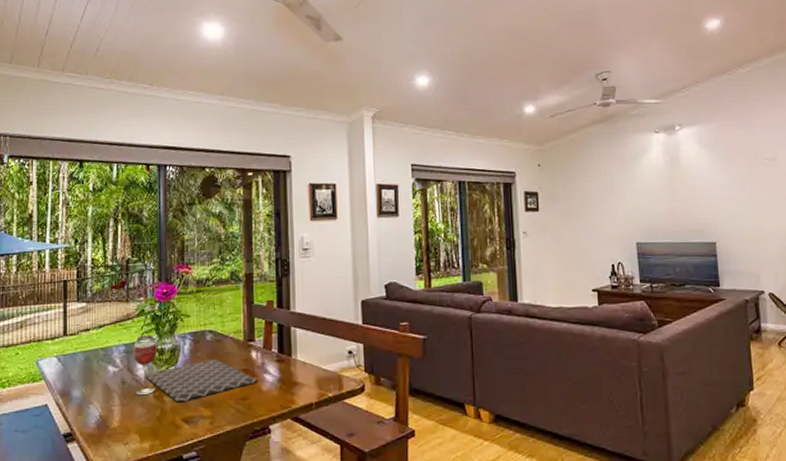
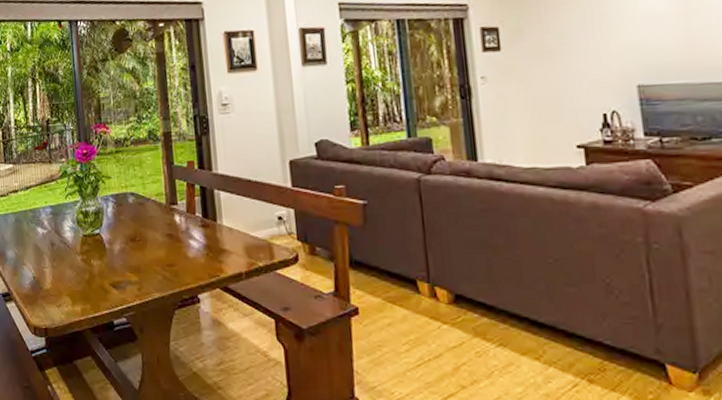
wineglass: present [133,335,157,396] -> none [59,197,84,259]
placemat: present [145,359,257,403] -> none [72,223,183,267]

